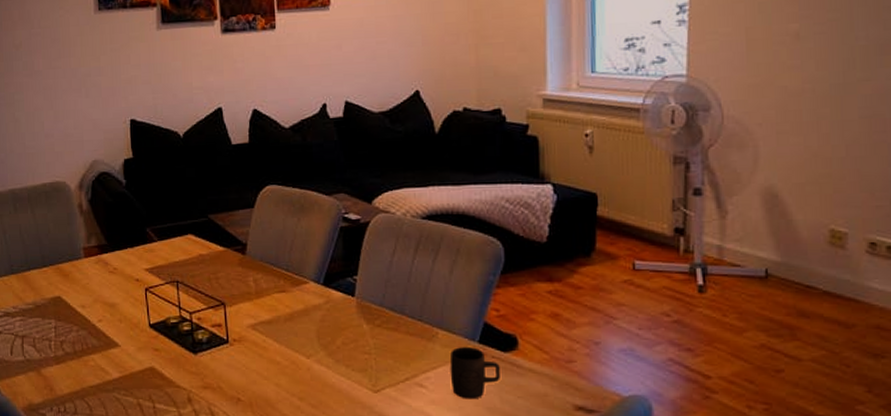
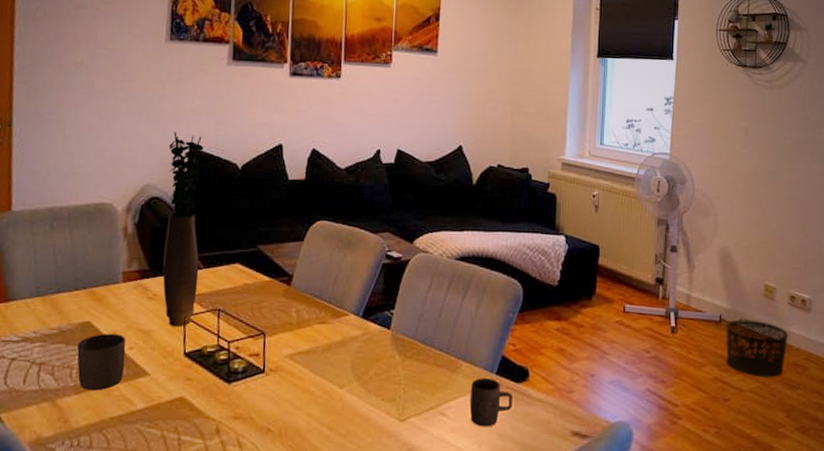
mug: none [52,307,96,362] -> present [77,333,126,392]
vase: none [110,105,155,300] -> present [162,132,204,328]
basket: none [775,271,868,344] -> present [726,317,789,378]

